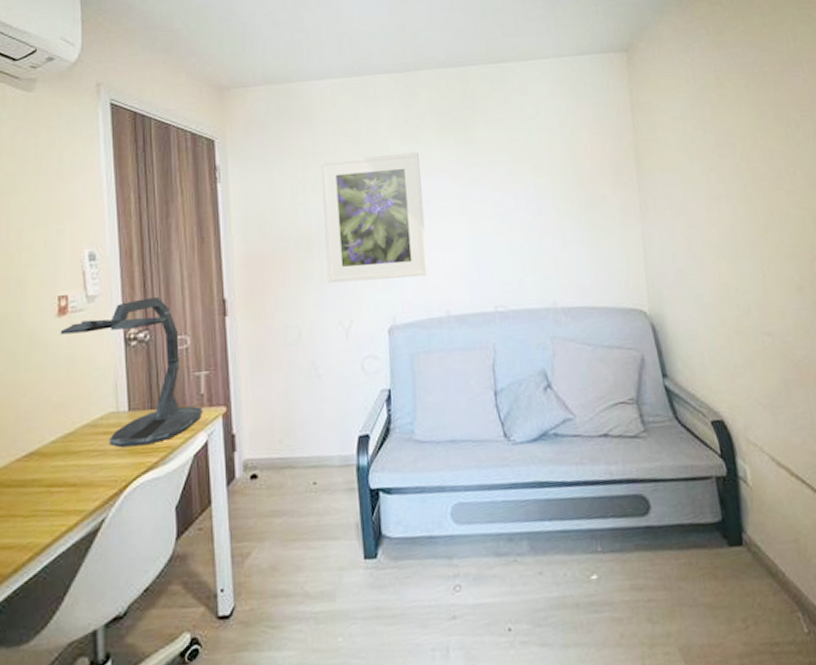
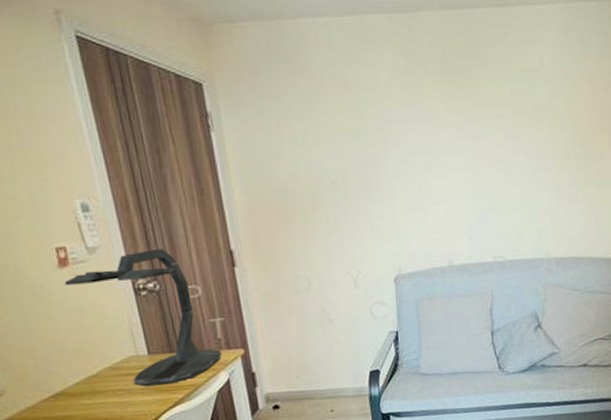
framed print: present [321,152,428,284] -> none [320,103,431,236]

